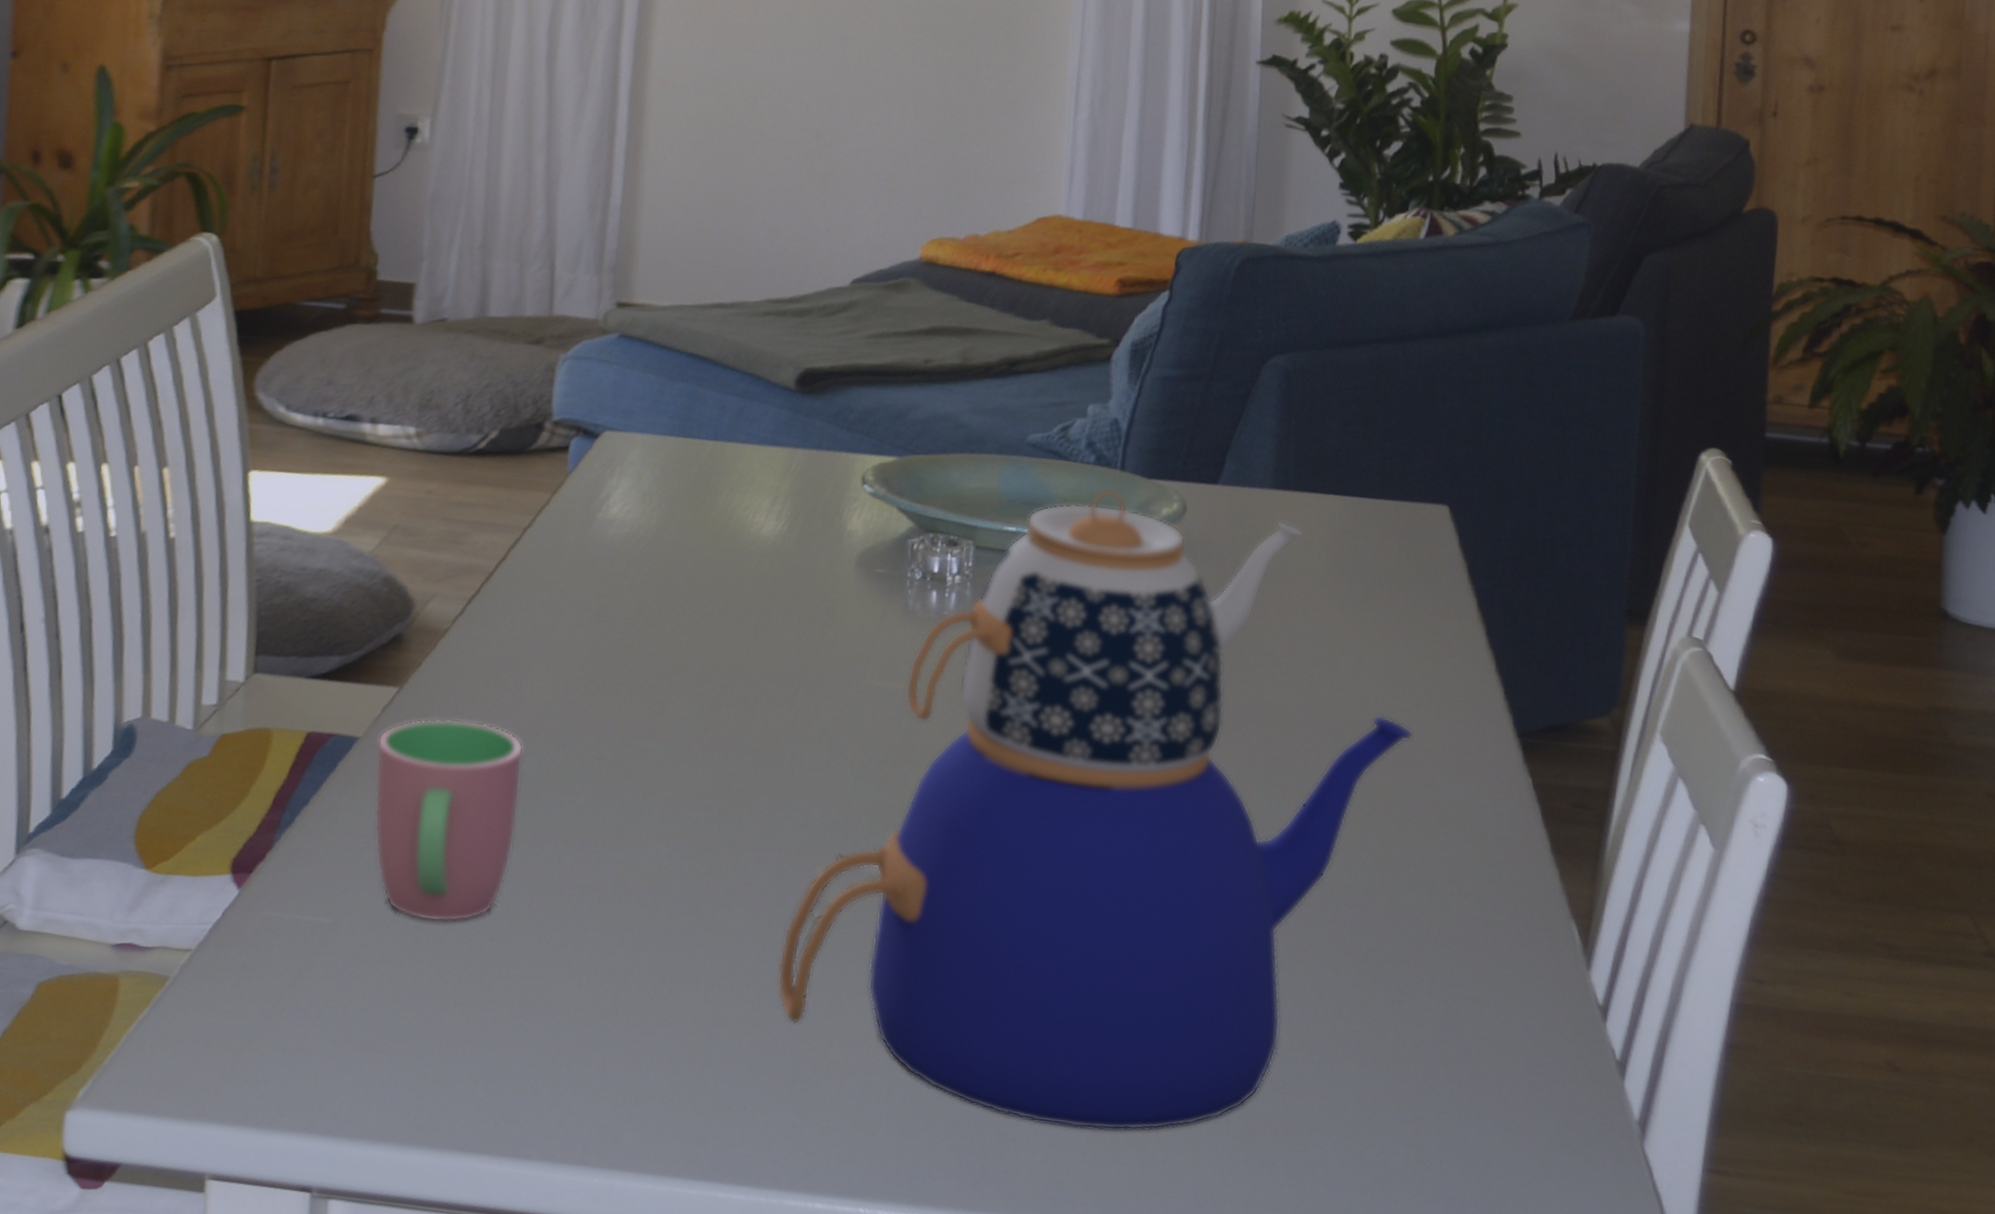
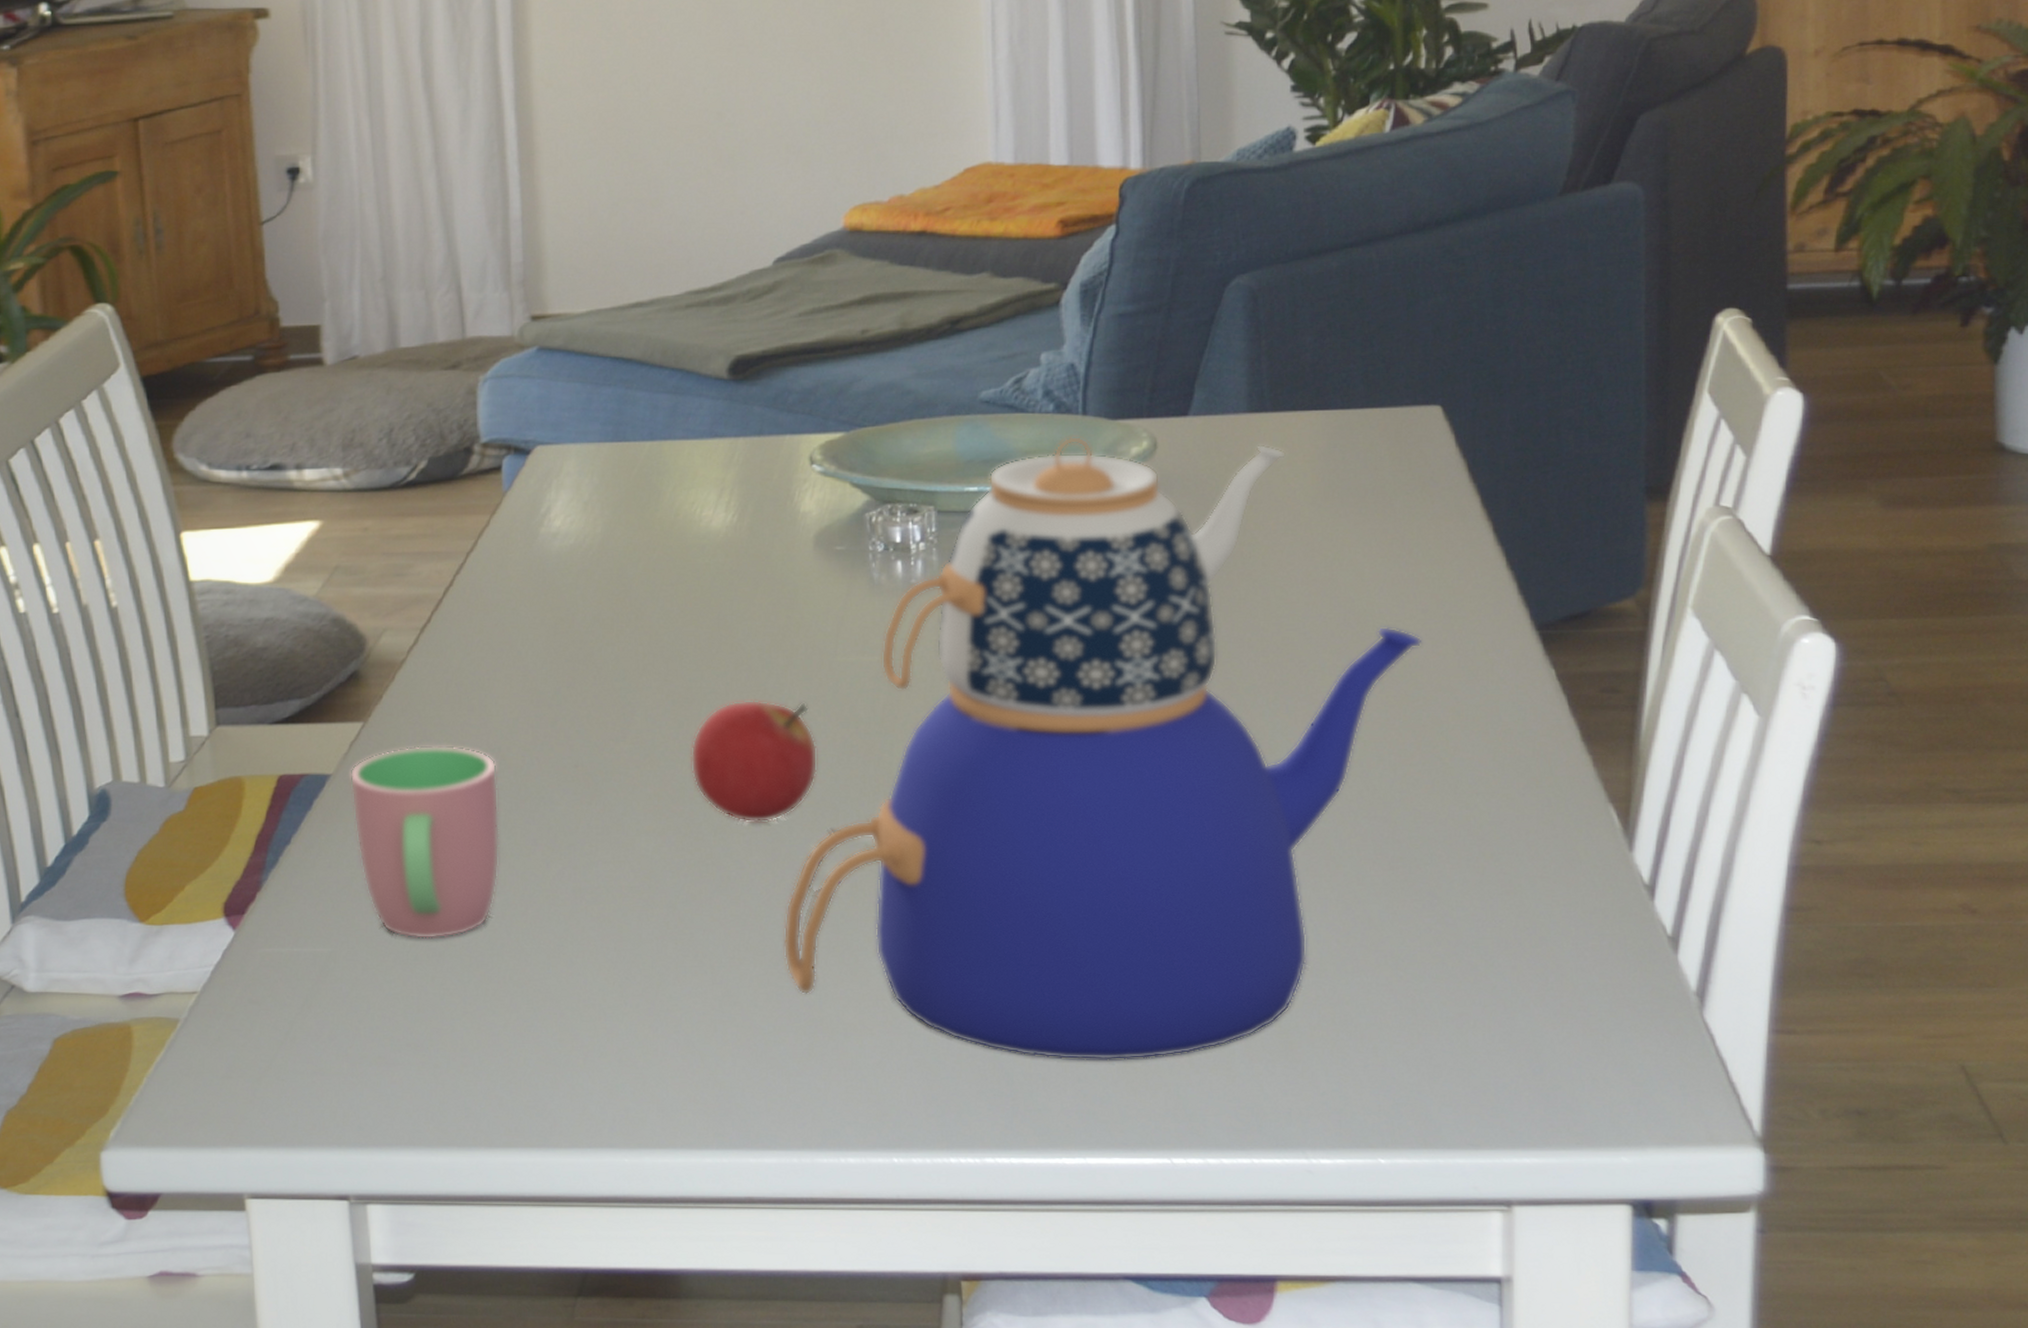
fruit: none [711,711,836,841] -> present [691,700,818,823]

